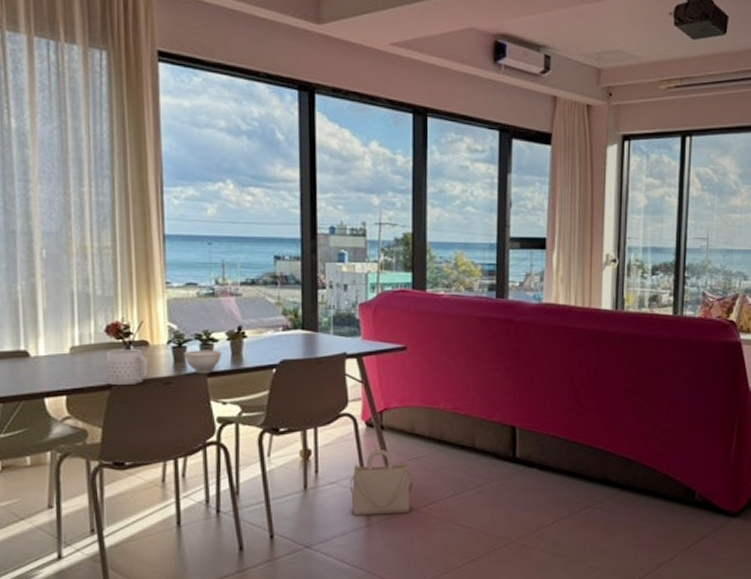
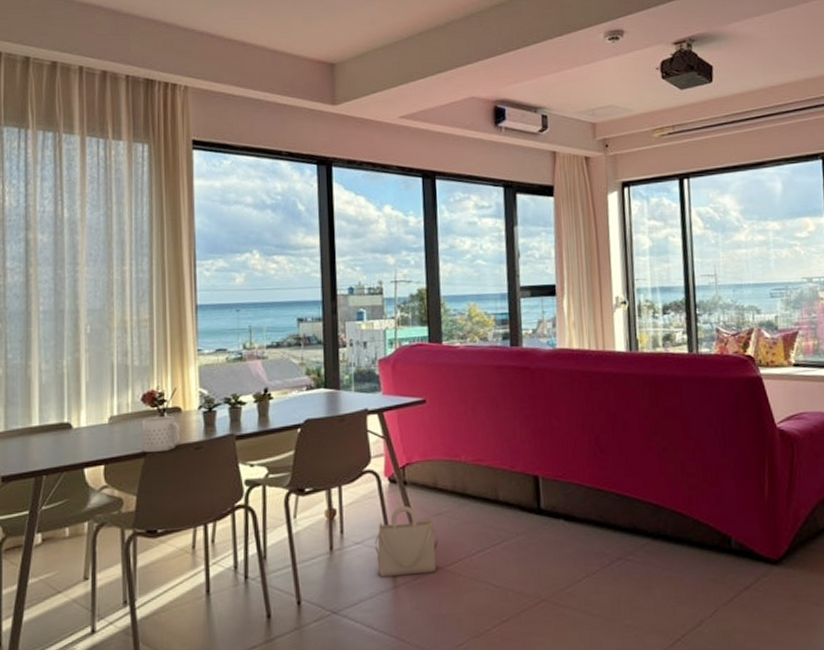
bowl: present [183,350,223,374] -> none [213,412,250,438]

